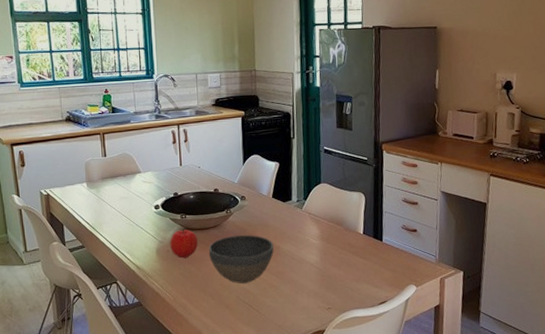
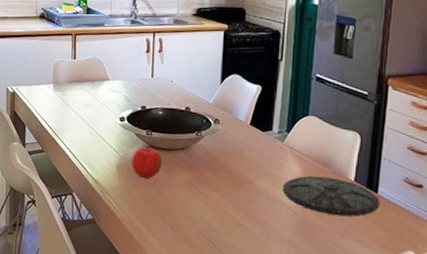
bowl: present [208,234,274,284] -> none [172,161,246,217]
plate: none [305,233,385,265] -> present [282,175,379,217]

